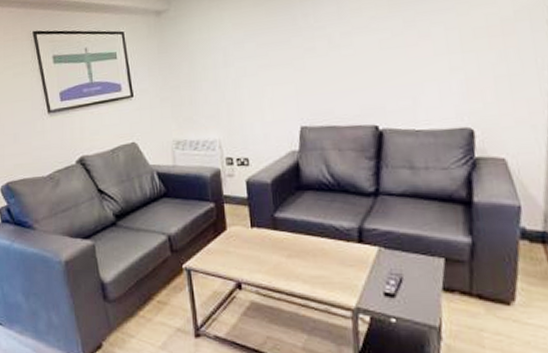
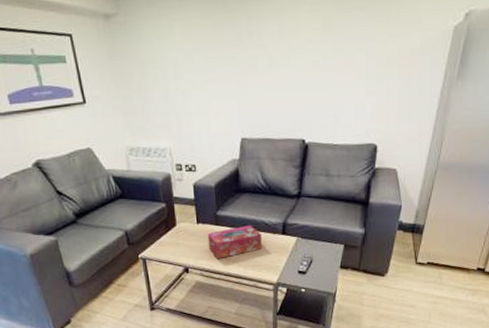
tissue box: none [264,230,333,272] -> present [207,225,262,259]

